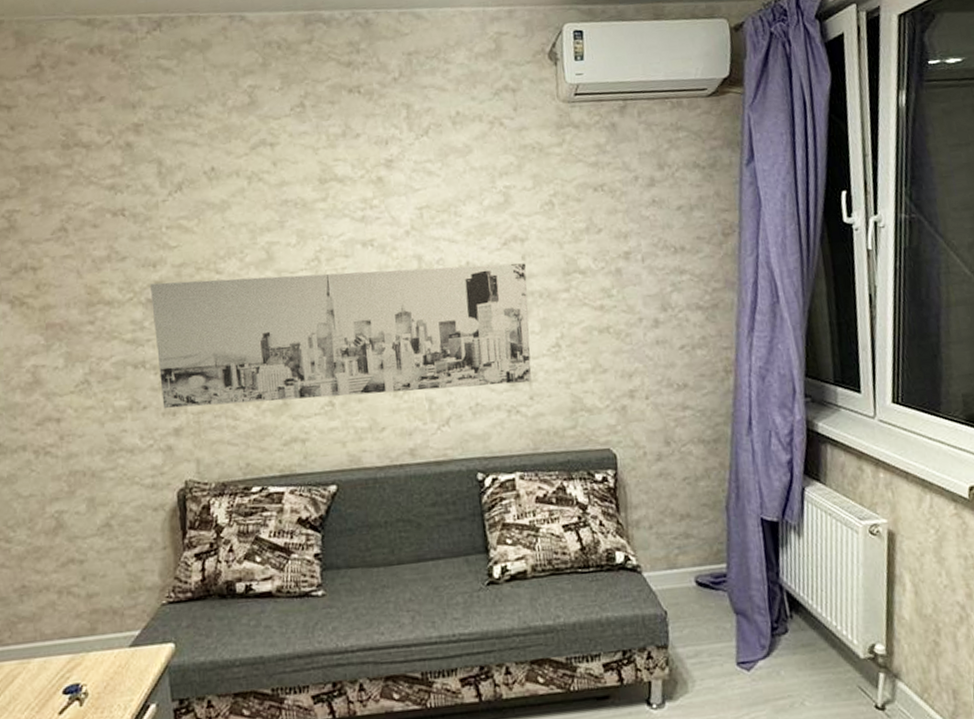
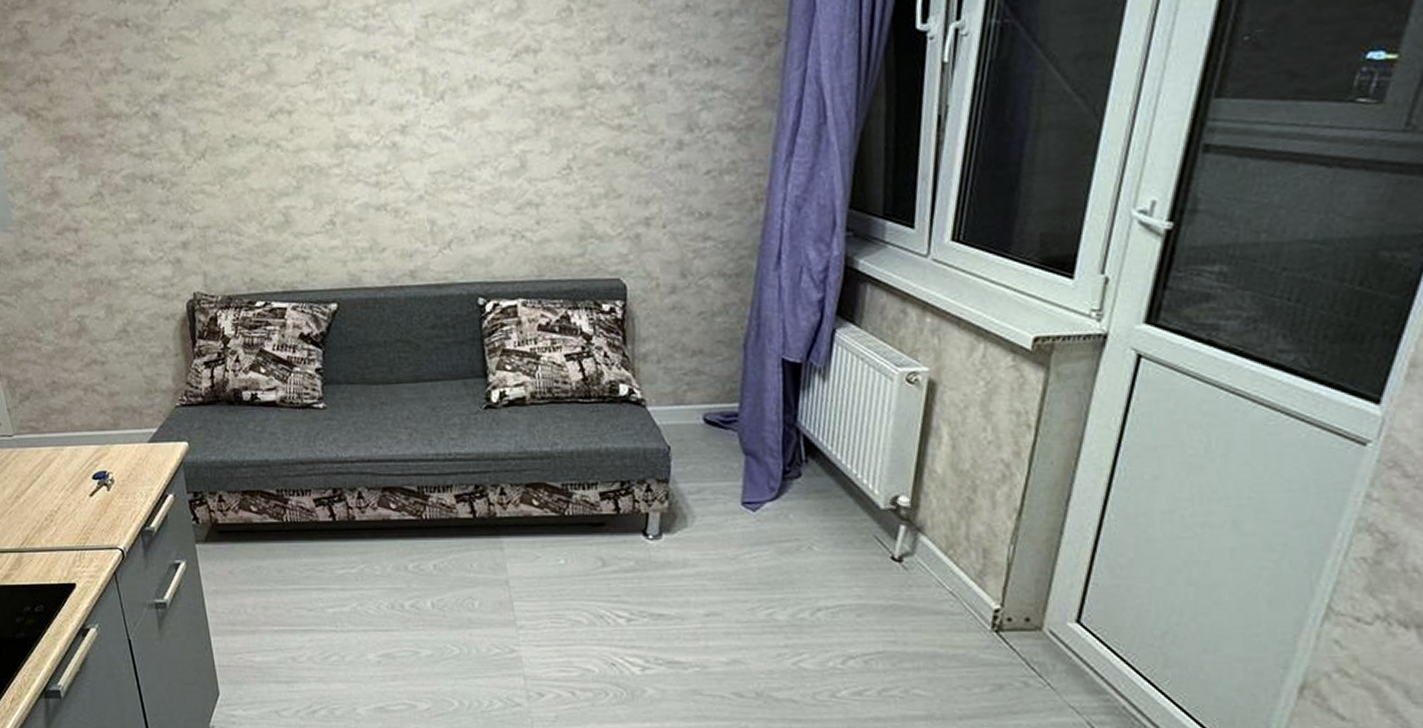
wall art: present [149,263,532,409] -> none [154,77,539,223]

